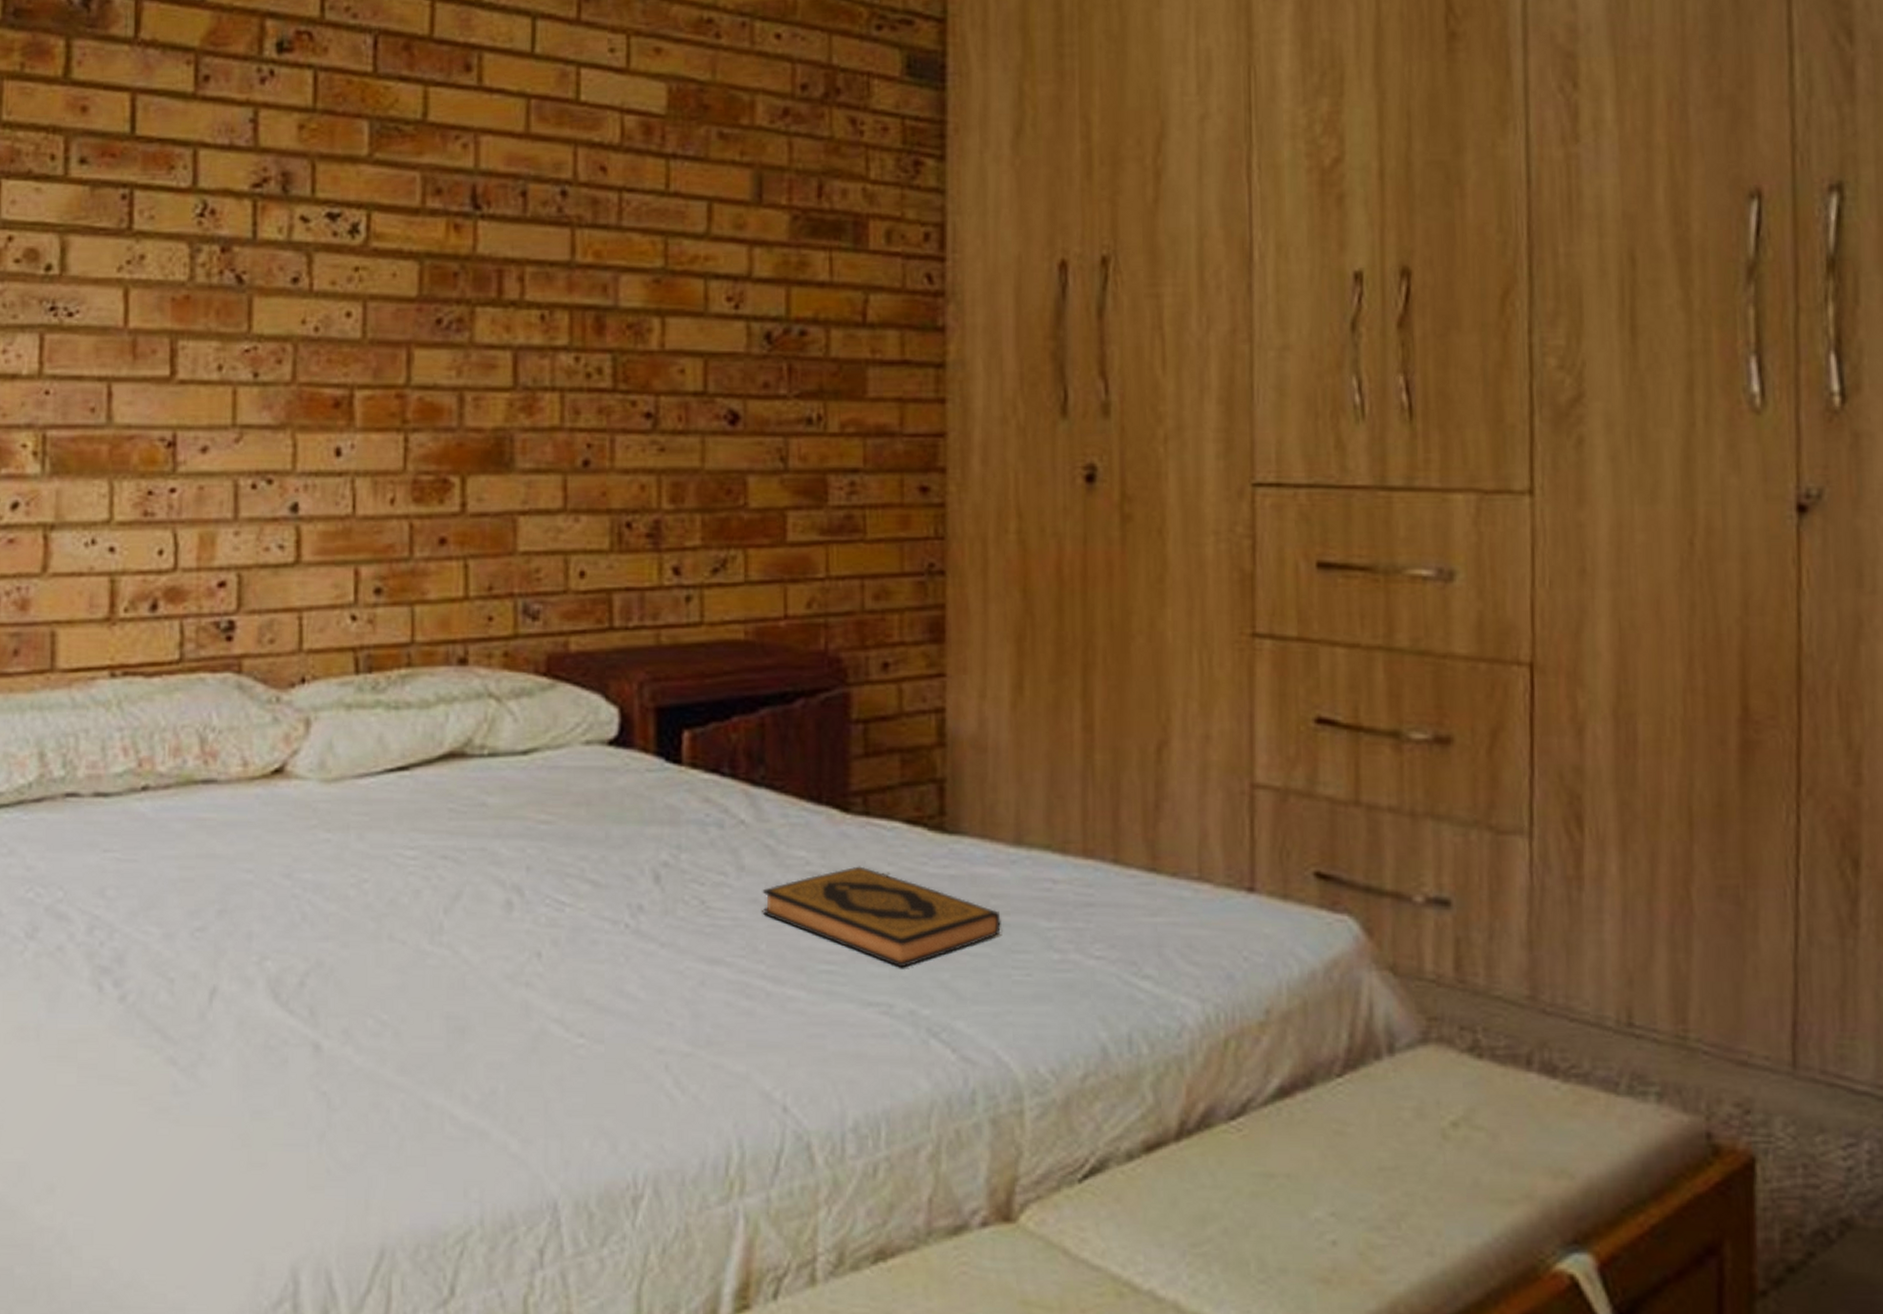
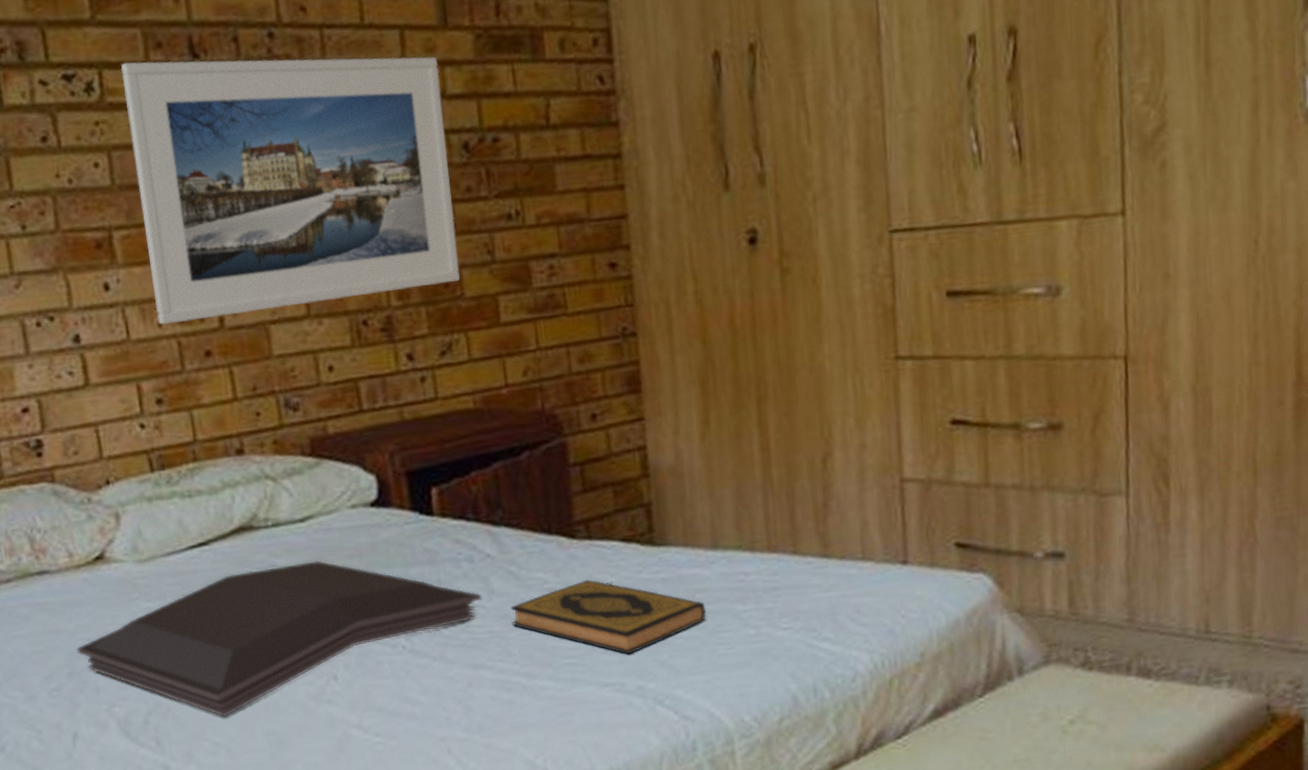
serving tray: none [233,804,729,990] -> present [77,560,482,718]
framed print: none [390,206,747,502] -> present [120,56,461,325]

